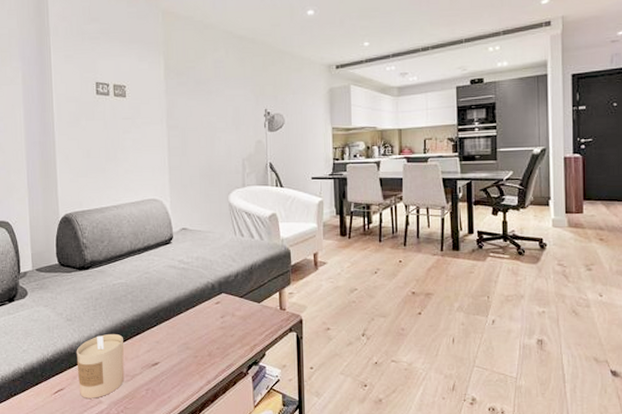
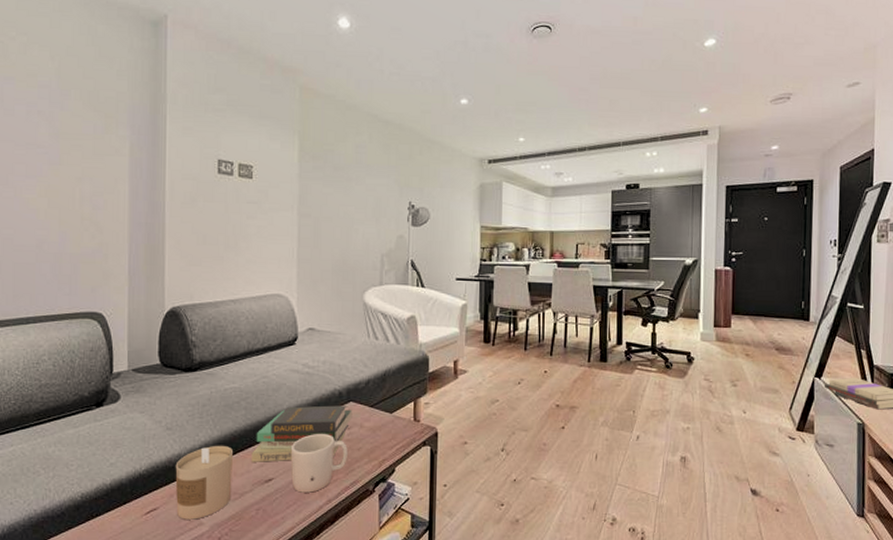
books: none [139,297,225,348] -> present [251,405,353,462]
mug: none [172,321,223,375] -> present [290,433,348,493]

